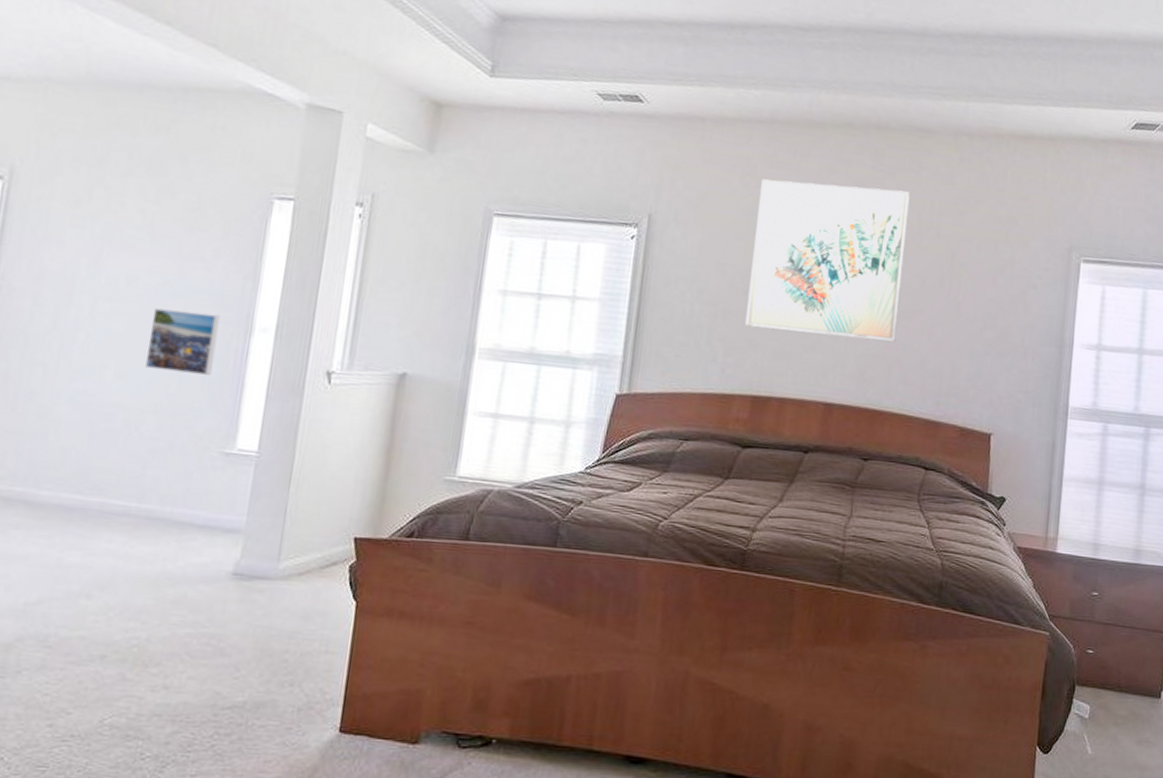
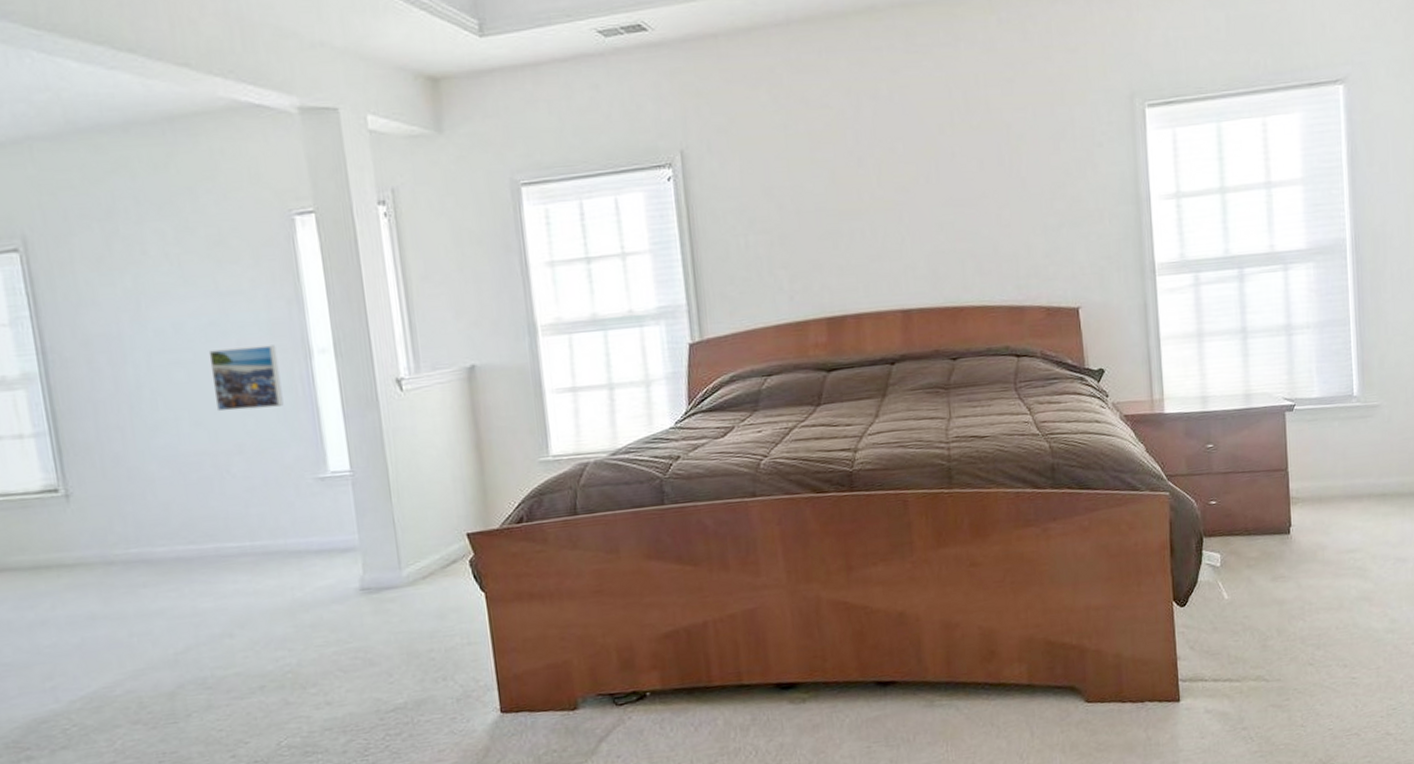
wall art: present [745,179,911,343] -> none [791,69,963,248]

